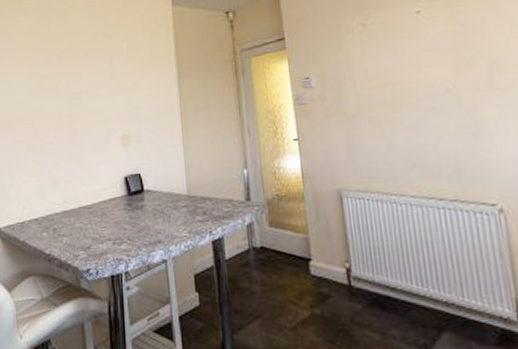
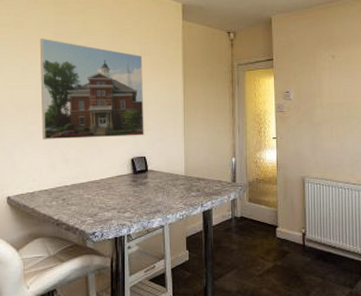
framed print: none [24,46,137,161] -> present [39,38,144,140]

